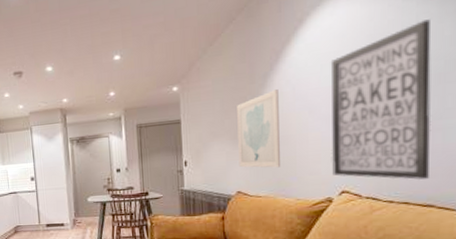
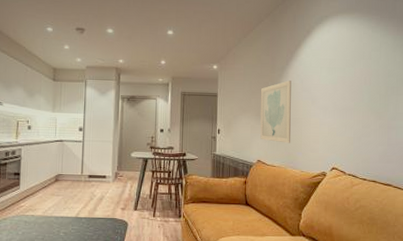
wall art: present [330,19,432,180] -> none [326,48,389,164]

